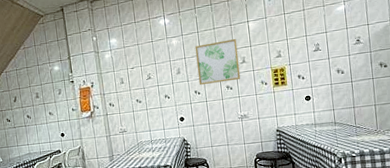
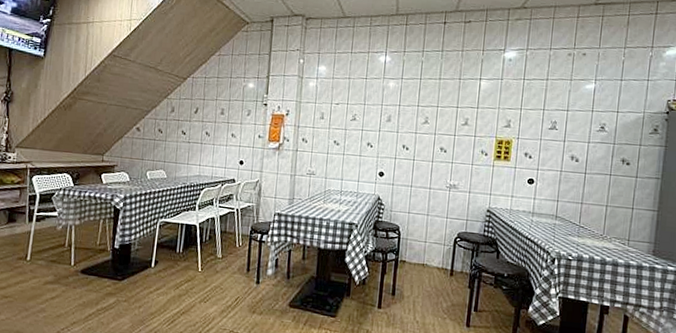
wall art: present [195,38,241,86] -> none [409,94,463,144]

